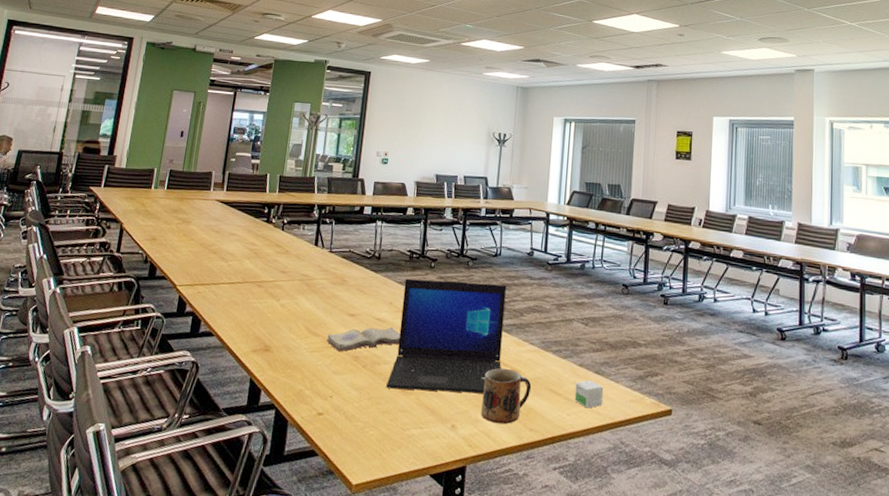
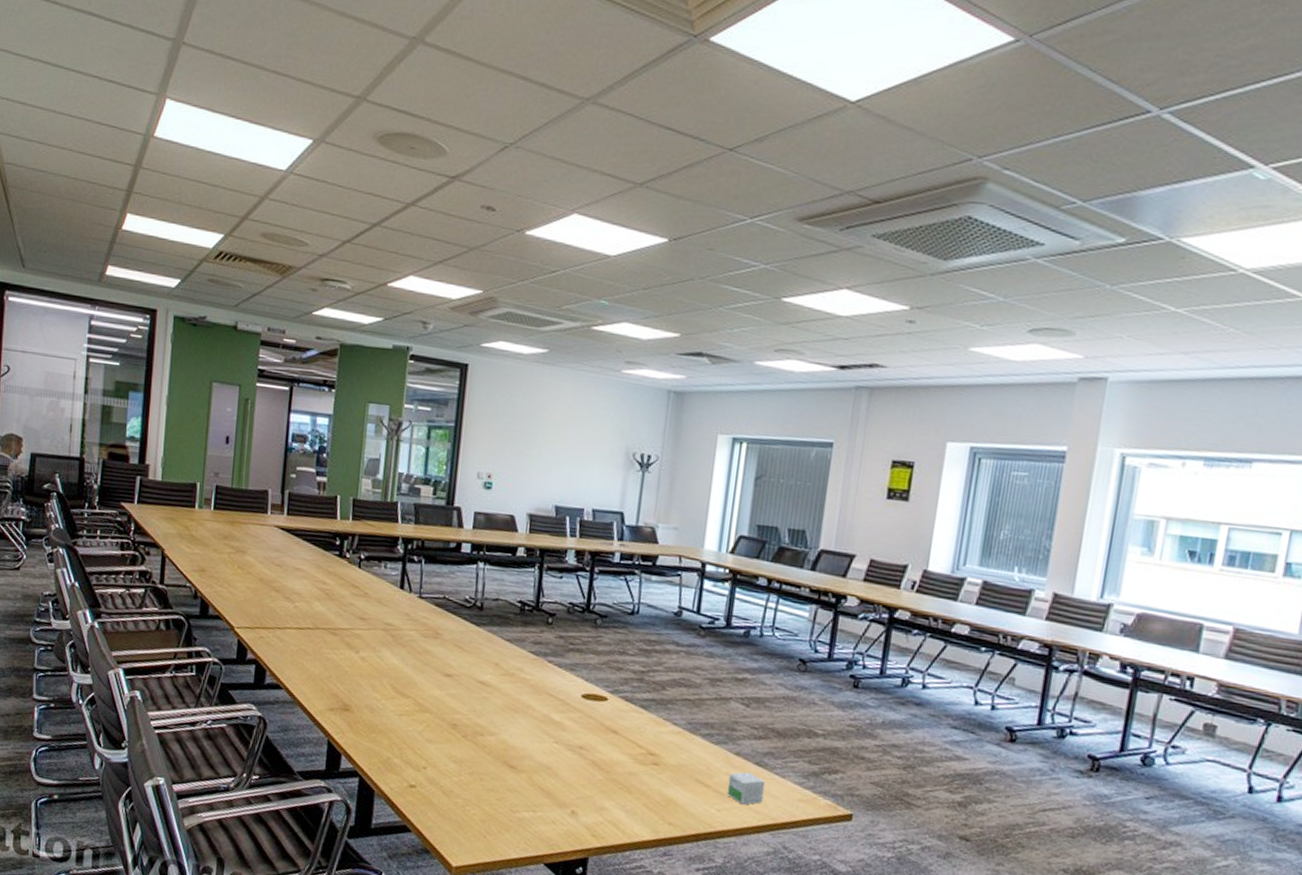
diary: present [326,326,401,352] -> none [417,691,509,718]
laptop: present [386,278,507,394] -> none [492,635,645,778]
mug: present [481,368,532,424] -> none [608,750,673,815]

